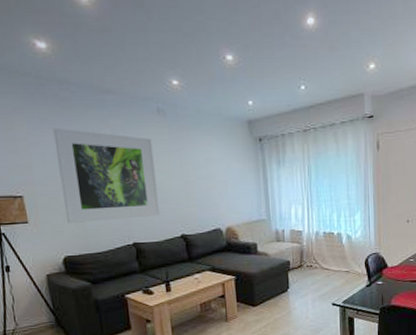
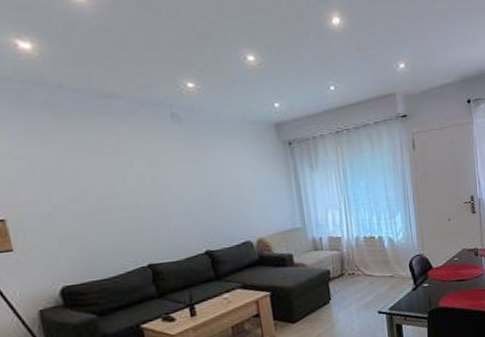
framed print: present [53,127,160,223] -> none [42,138,180,248]

